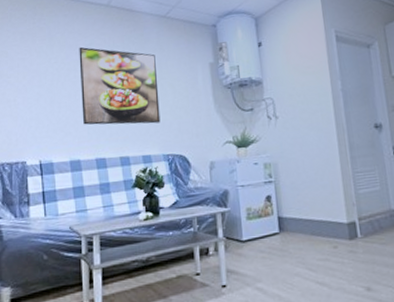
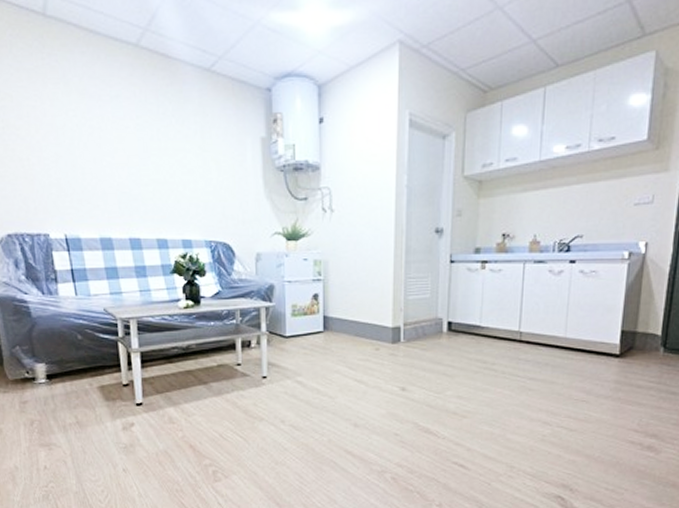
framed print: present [79,47,161,125] -> none [102,98,202,204]

